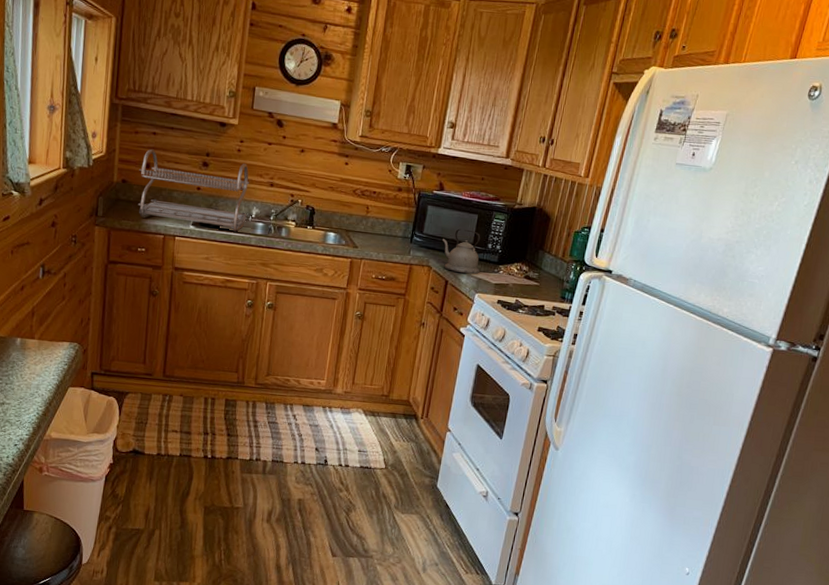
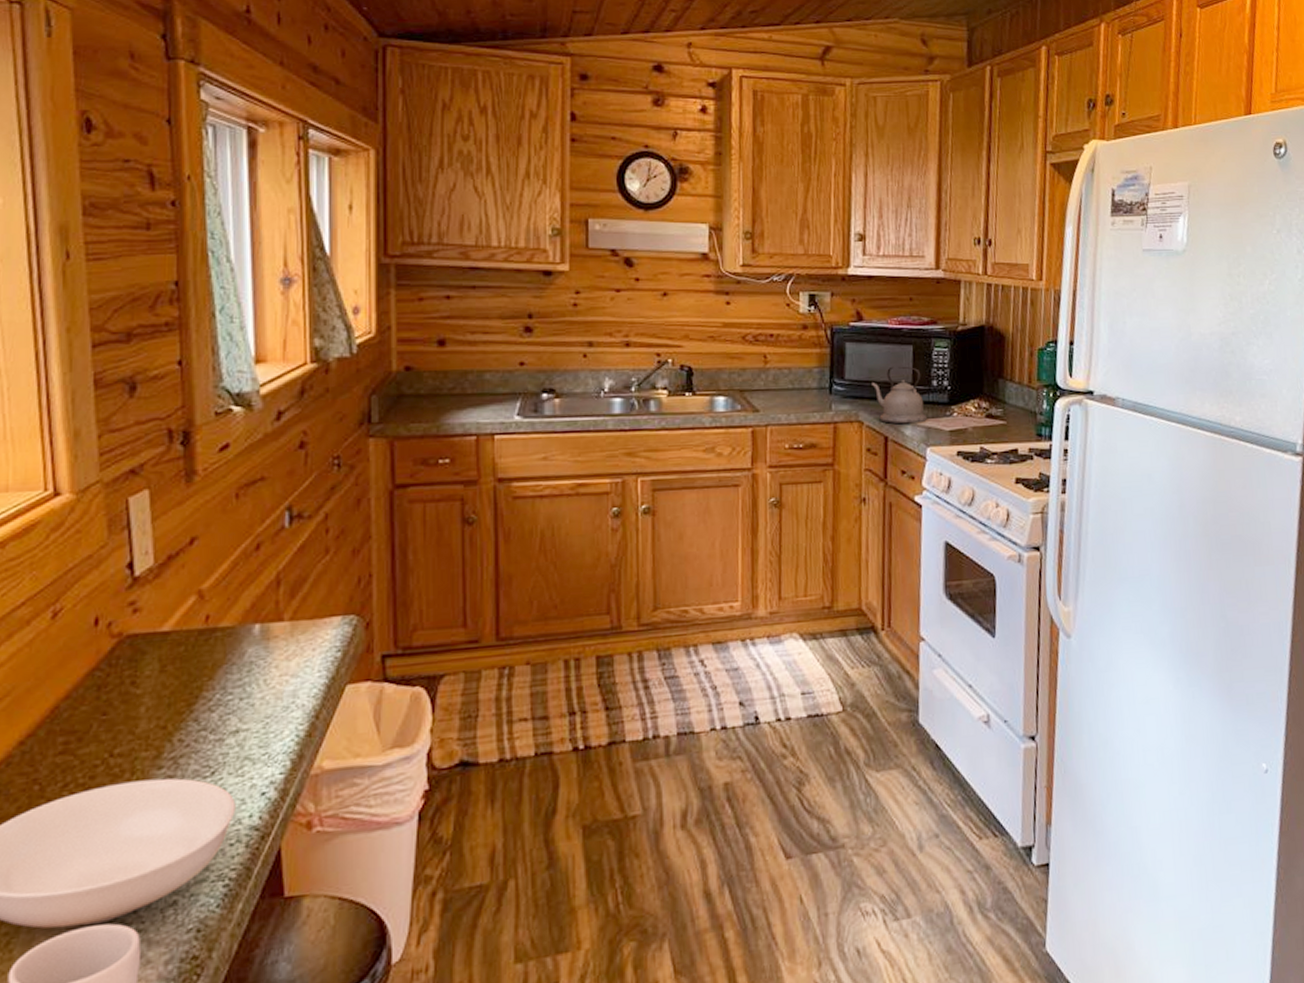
dish rack: present [137,149,250,232] -> none [428,318,597,416]

